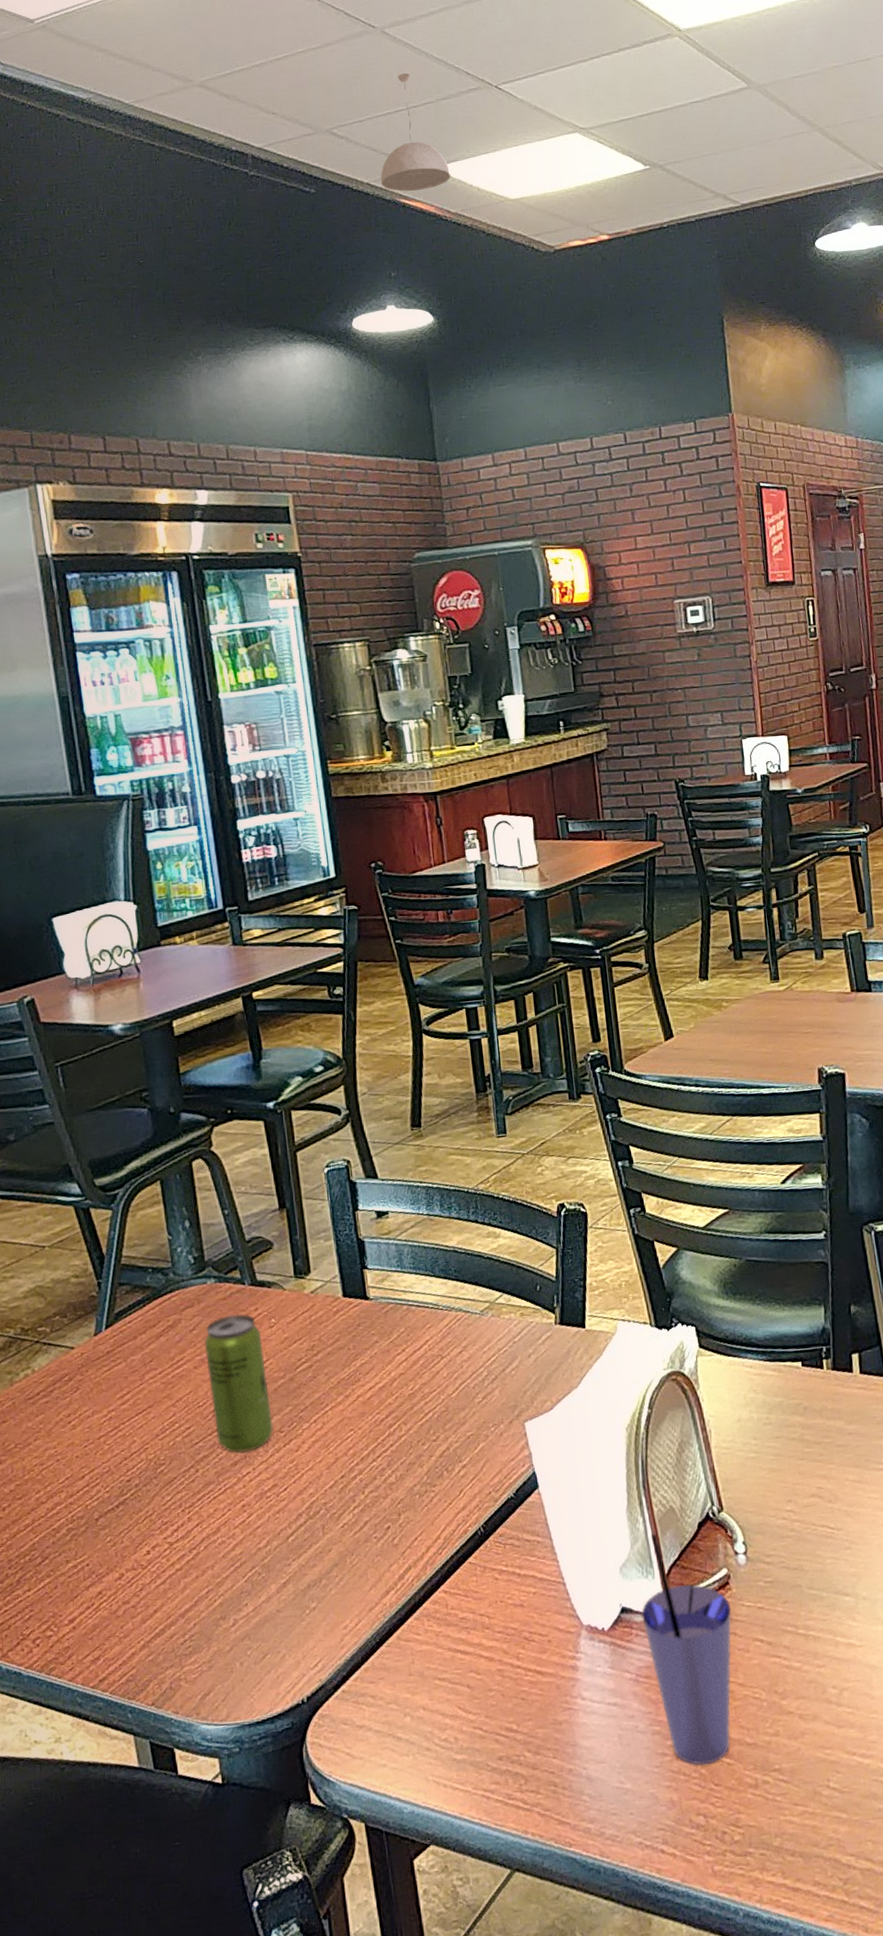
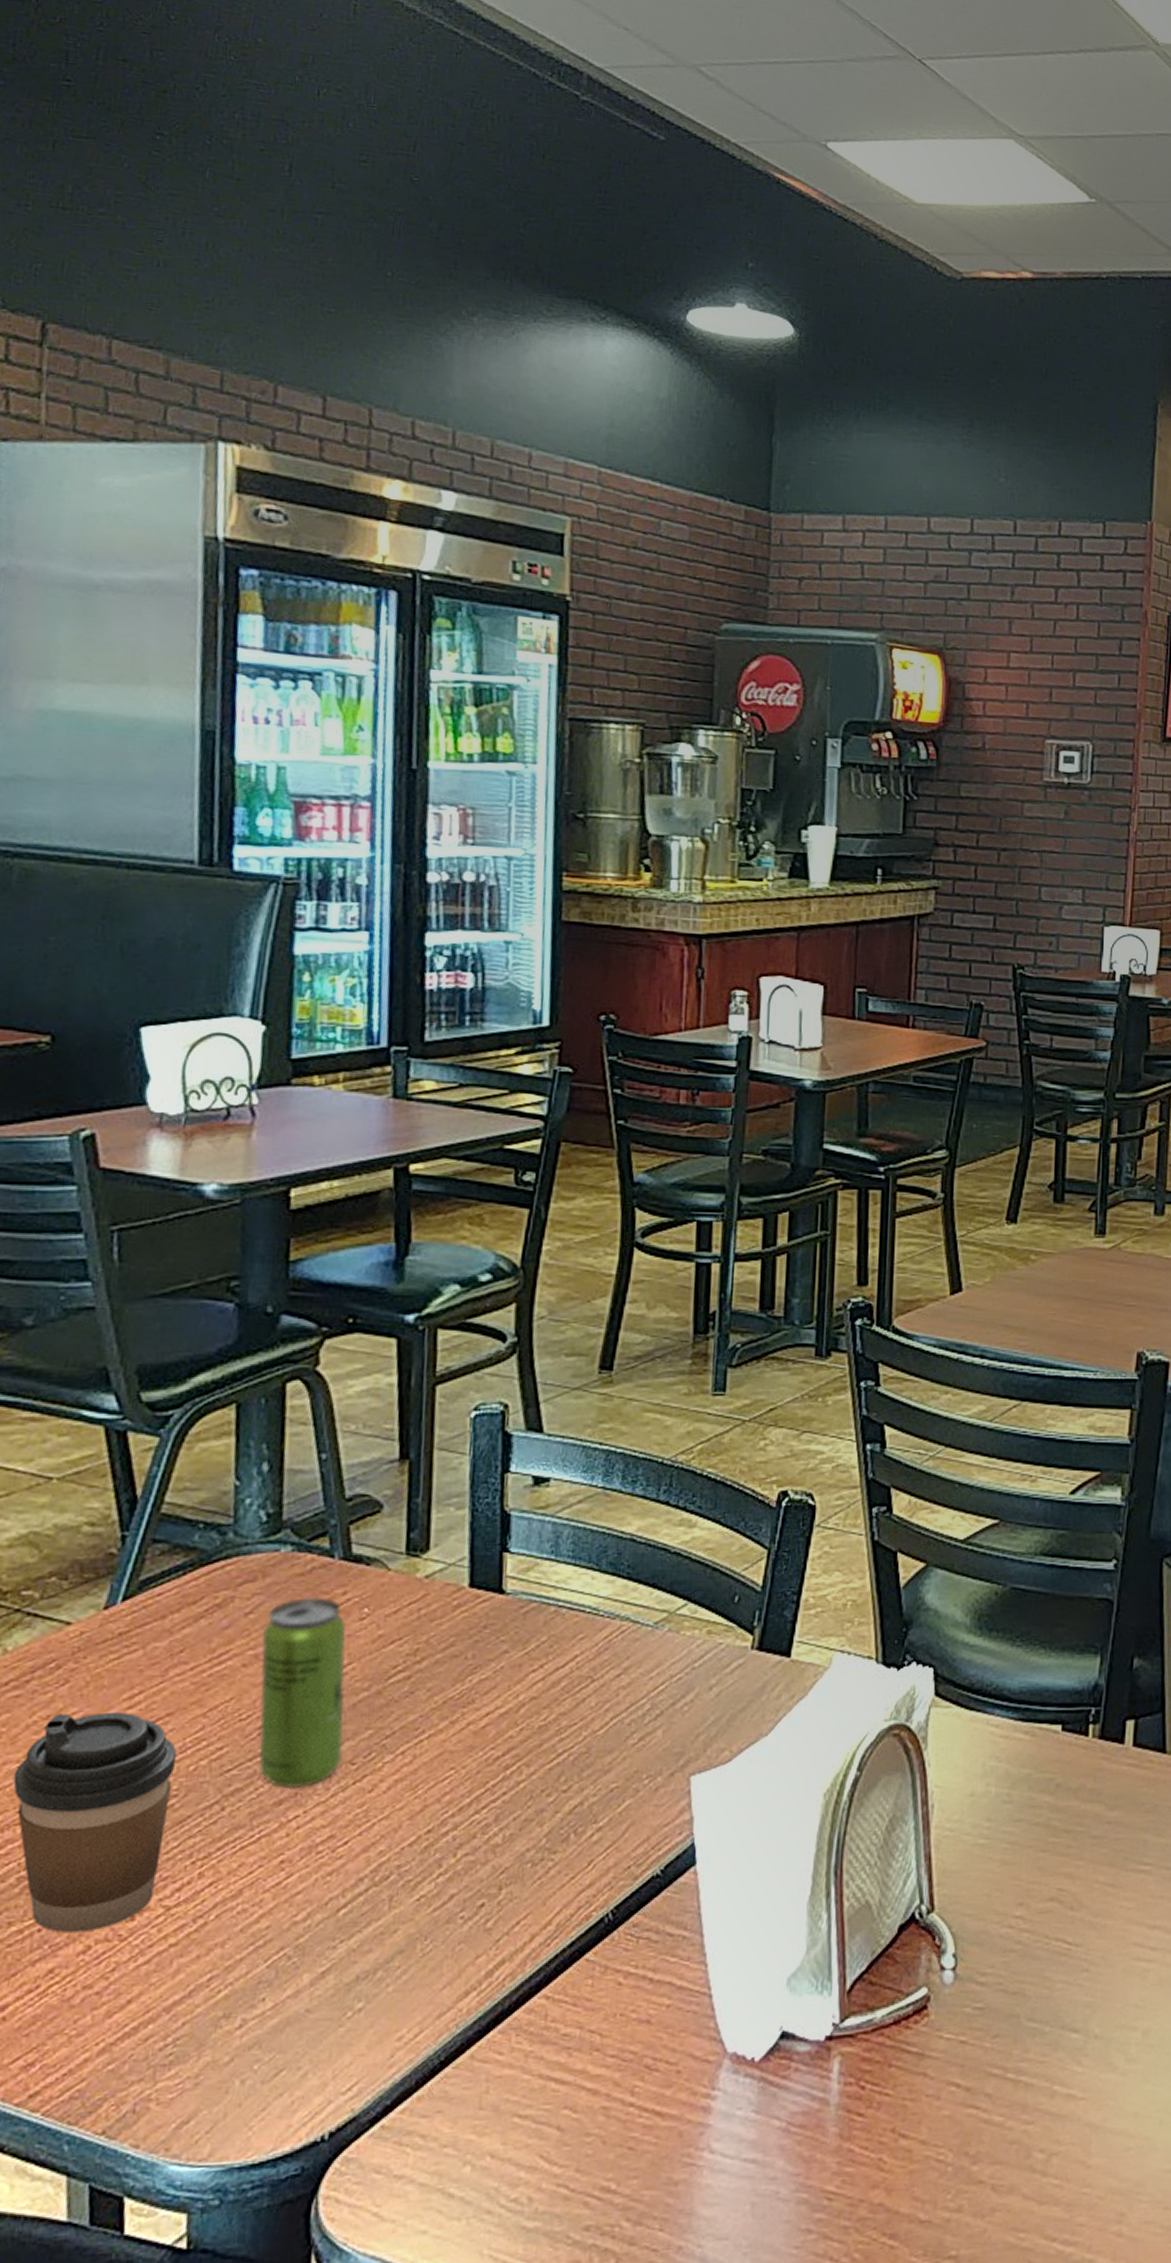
coffee cup: none [53,1407,160,1566] -> present [13,1711,177,1933]
pendant light: present [380,73,451,192] -> none [752,16,845,168]
straw: present [641,1534,732,1765] -> none [806,1937,926,2248]

